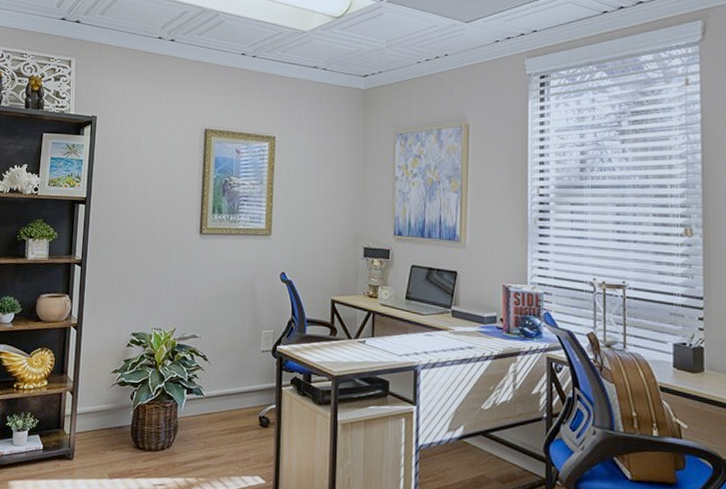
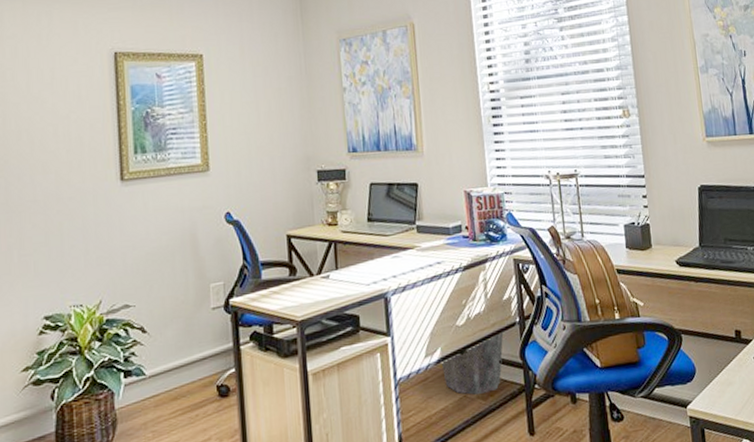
waste bin: none [462,423,529,478] -> present [440,331,504,396]

